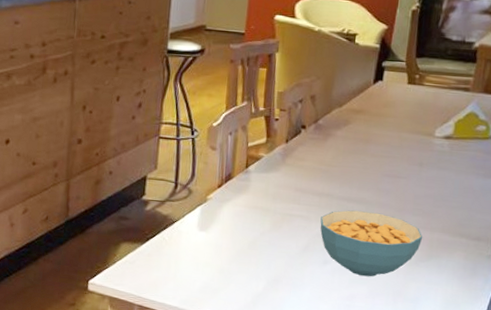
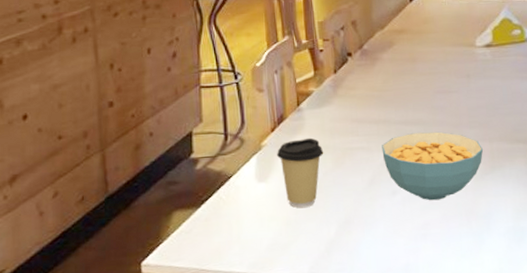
coffee cup: none [220,198,264,260] -> present [277,137,324,208]

